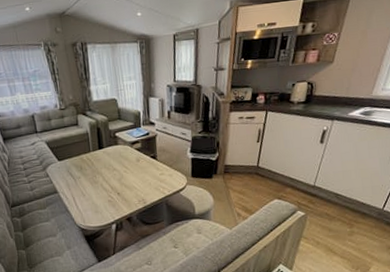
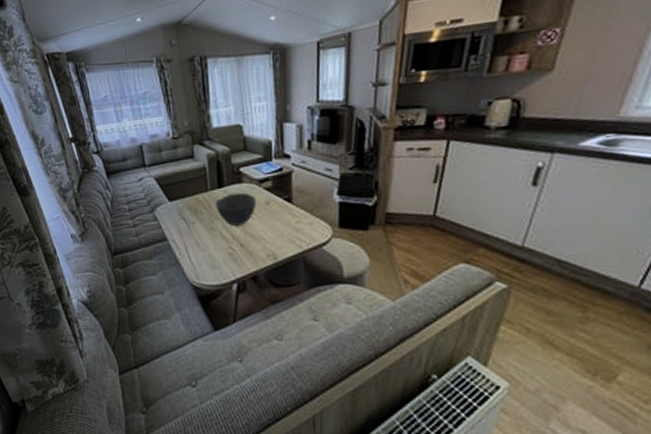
bowl: none [96,152,130,179] -> present [214,192,257,226]

